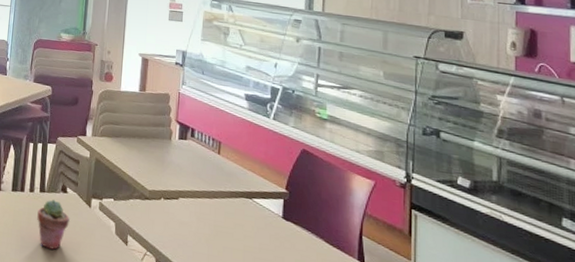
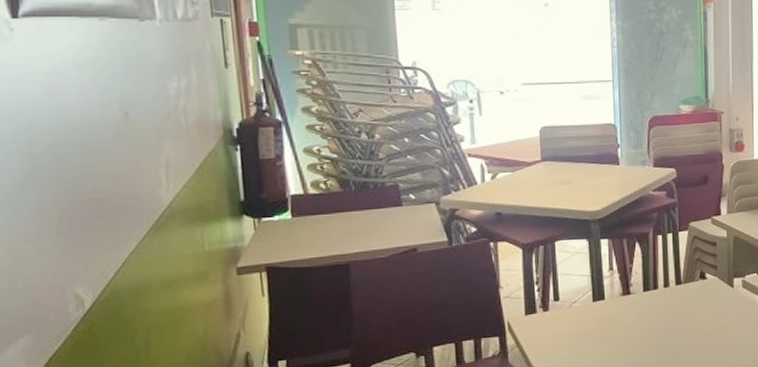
potted succulent: present [37,199,70,250] -> none [676,289,712,340]

